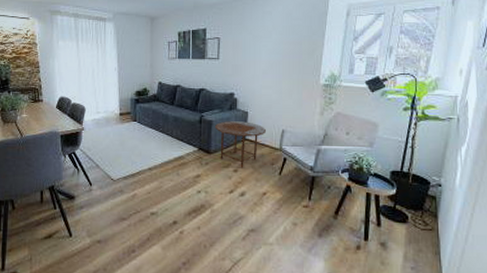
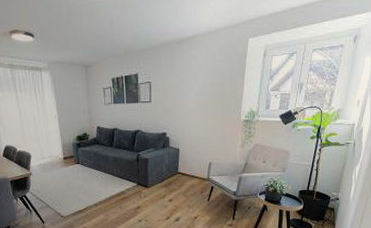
side table: present [215,121,266,168] -> none [151,157,195,198]

